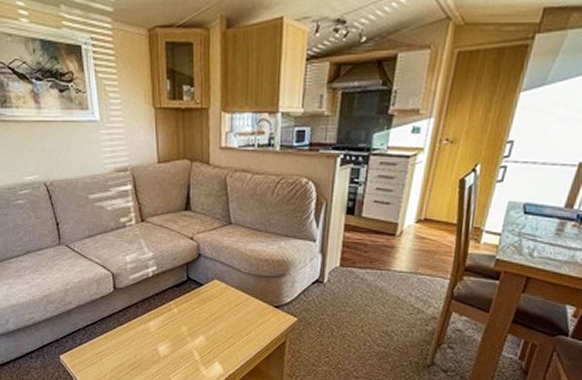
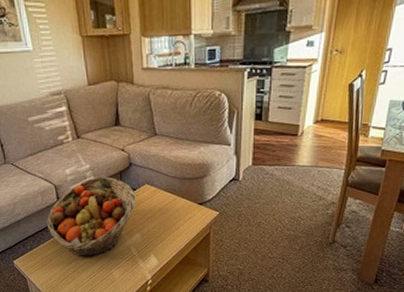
fruit basket: none [100,266,203,358] -> present [47,176,136,257]

